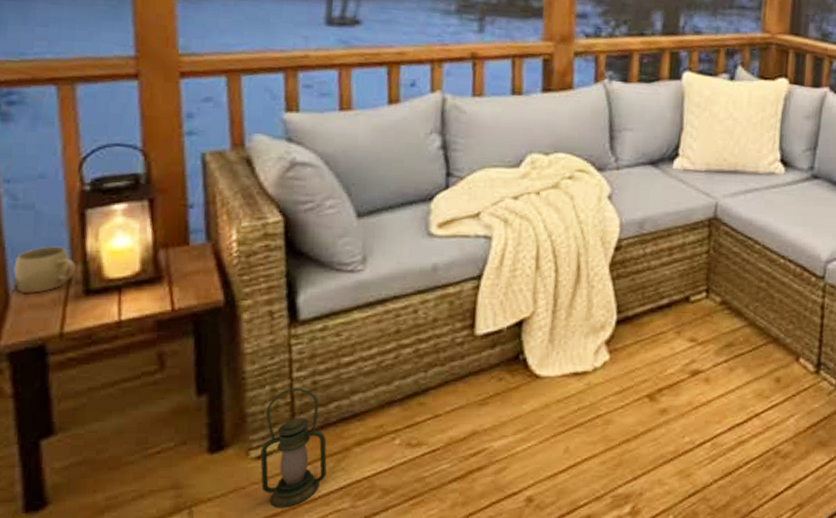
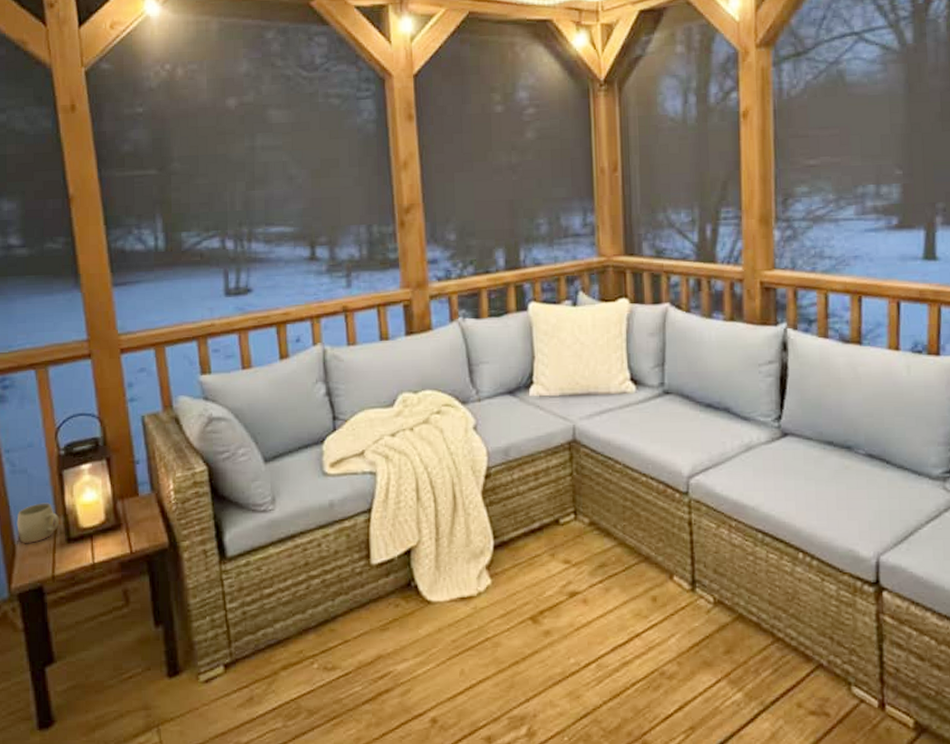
lantern: present [260,387,327,508] -> none [207,618,260,727]

